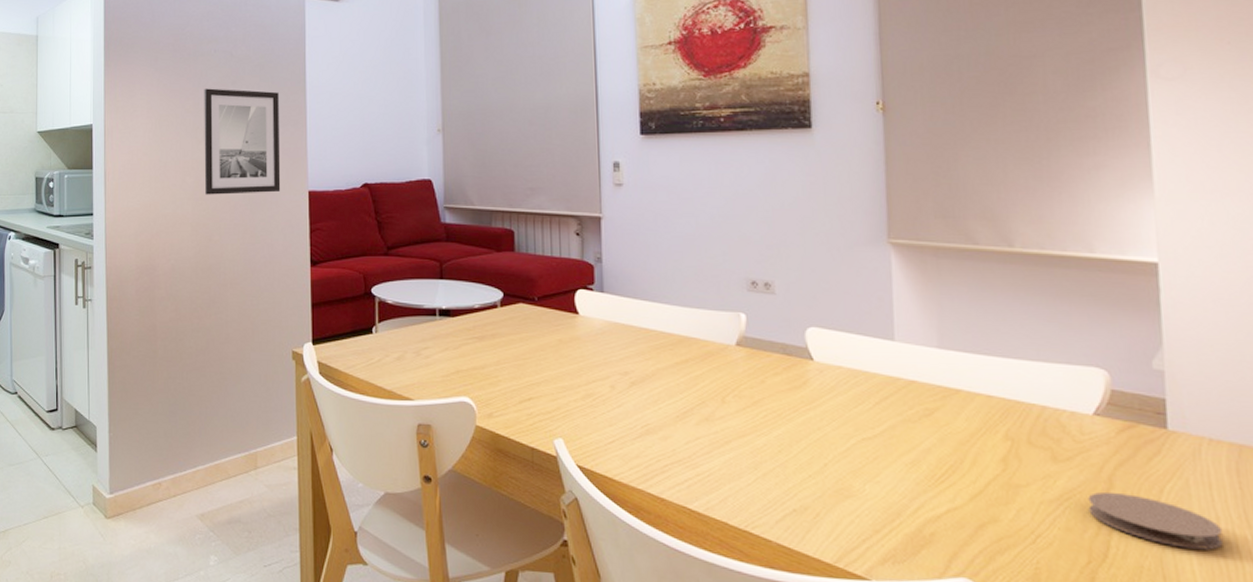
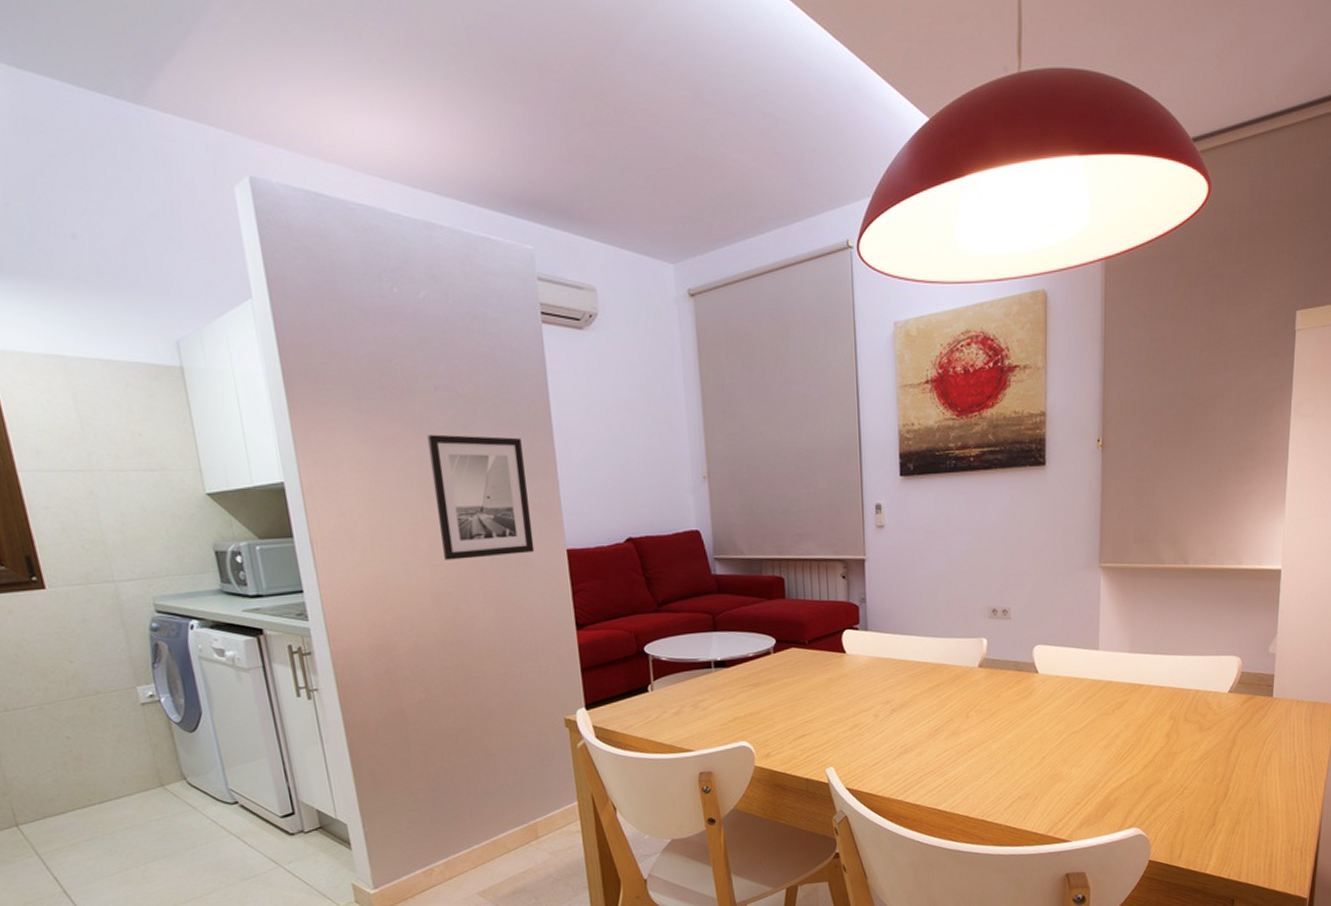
coaster: present [1088,491,1223,550] -> none [1218,748,1296,782]

